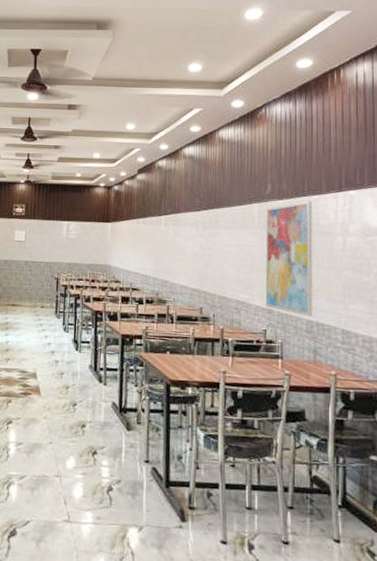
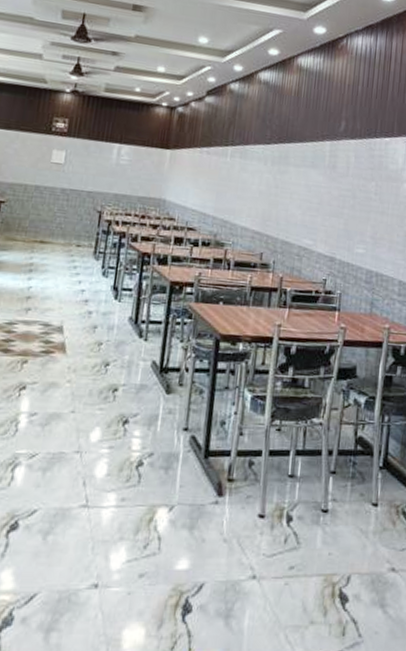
wall art: present [265,200,313,317] -> none [328,142,384,266]

